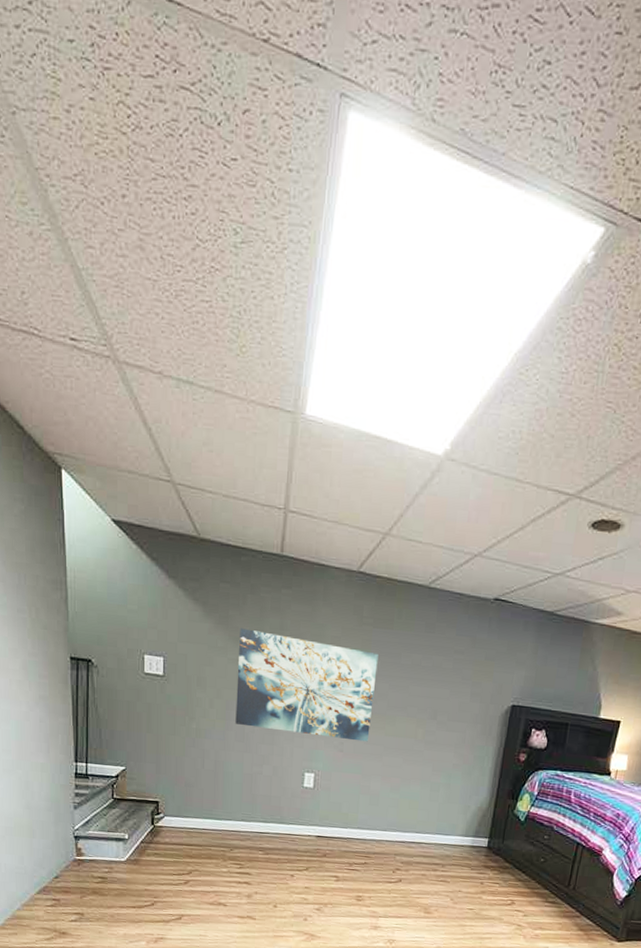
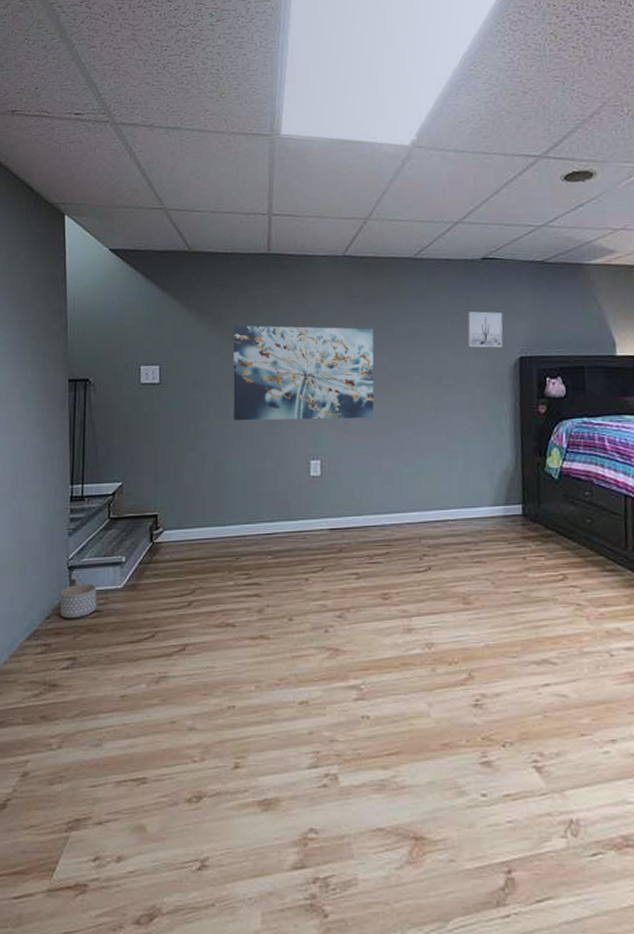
planter: none [67,852,102,882] -> present [60,583,97,619]
wall art: none [466,653,504,693] -> present [467,311,503,348]

